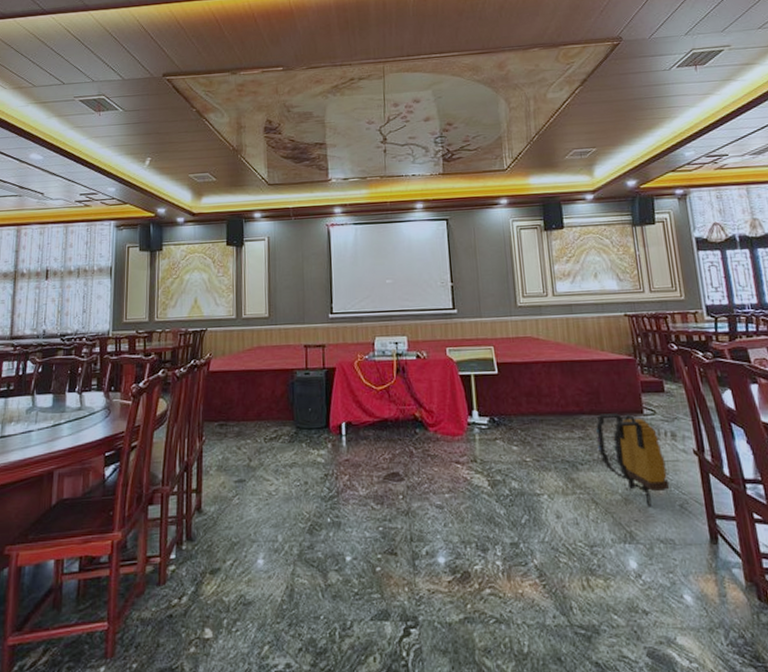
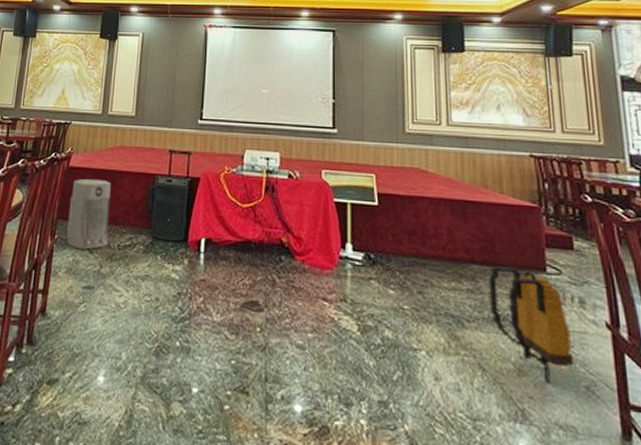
air purifier: none [213,379,255,447] -> present [67,178,111,250]

